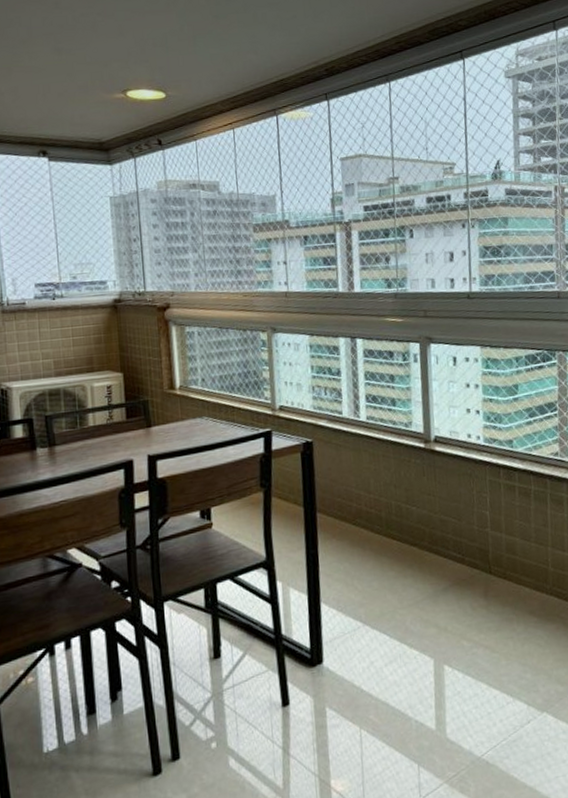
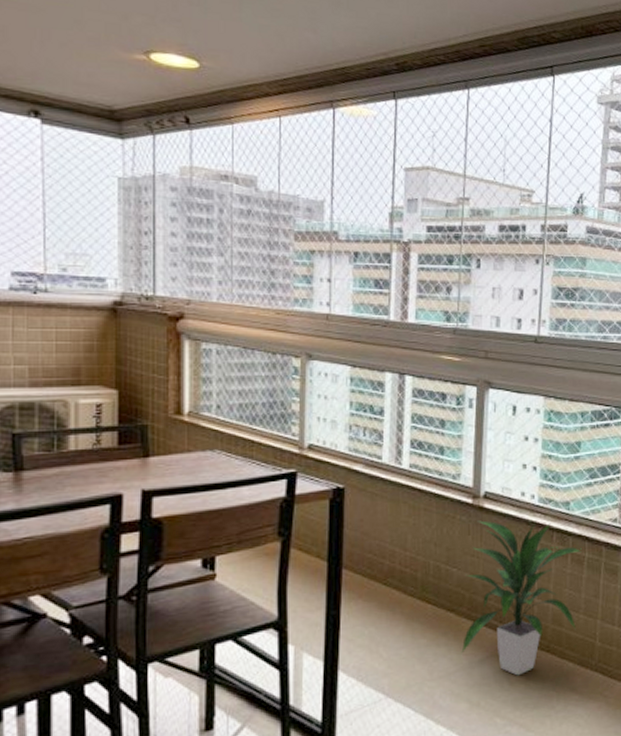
indoor plant: none [425,459,529,602] -> present [461,520,582,676]

